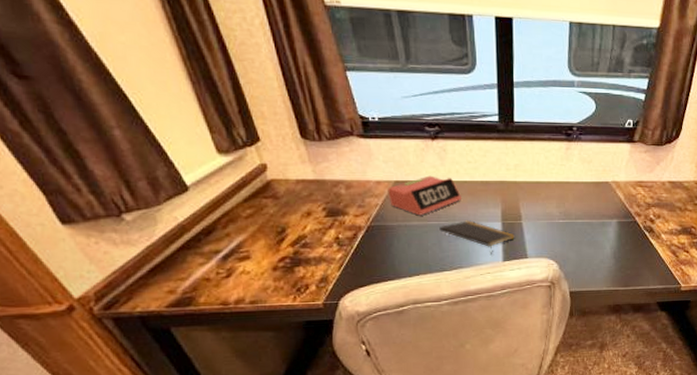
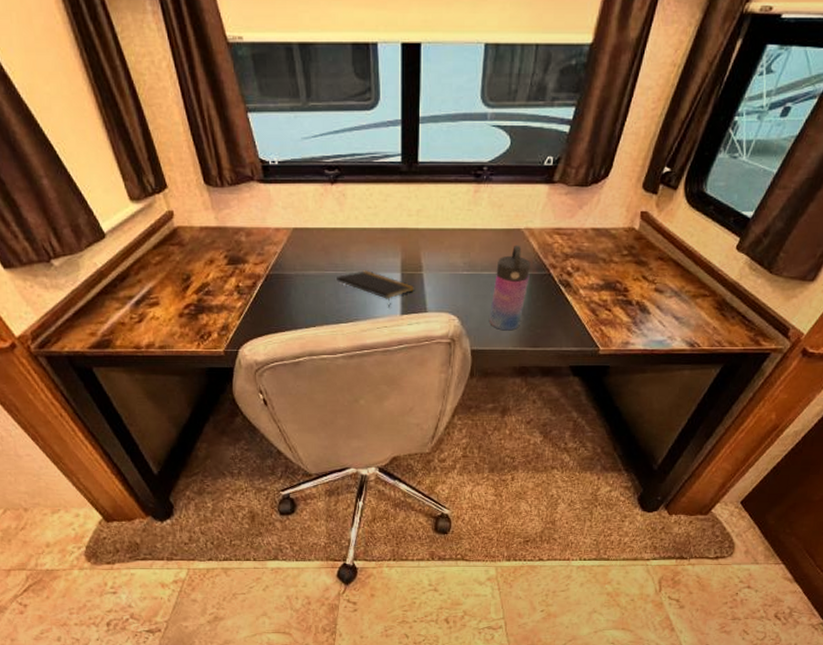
alarm clock: present [388,175,461,216] -> none [286,222,360,265]
water bottle: none [585,196,619,273] -> present [489,244,531,331]

